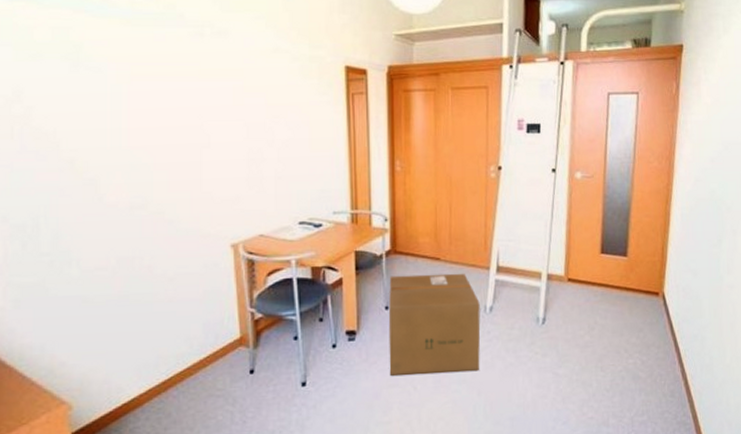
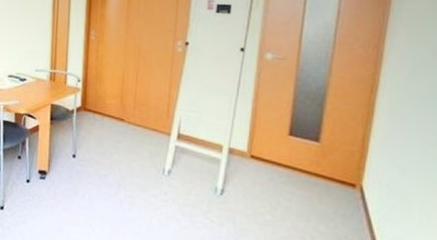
box: present [388,273,481,376] -> none [72,129,159,227]

